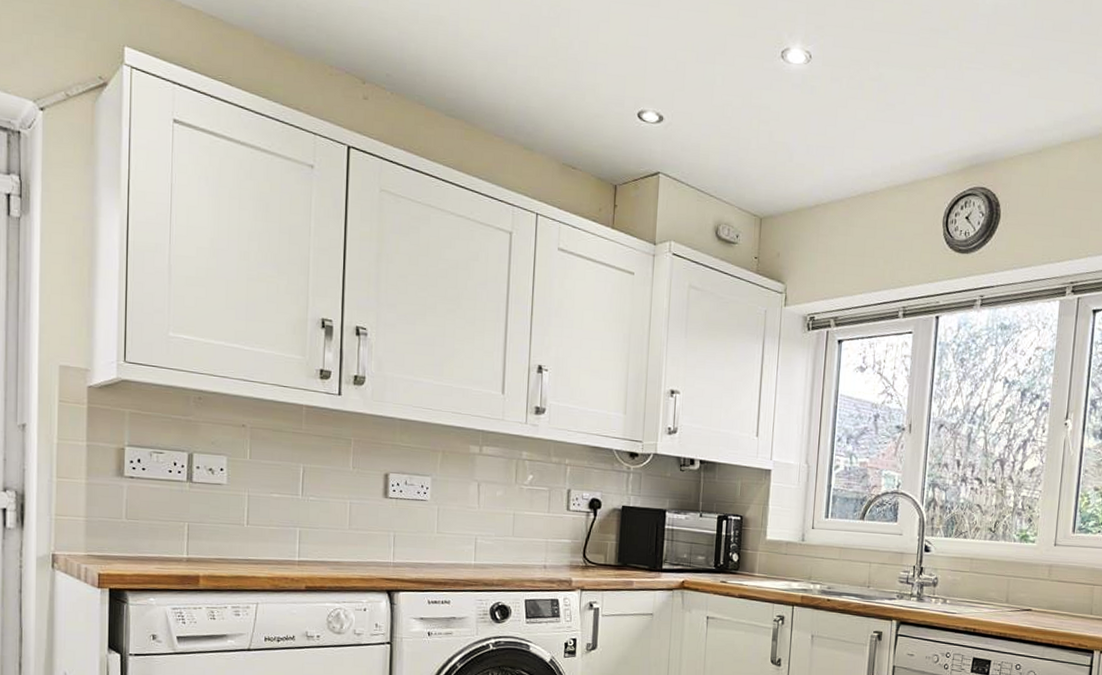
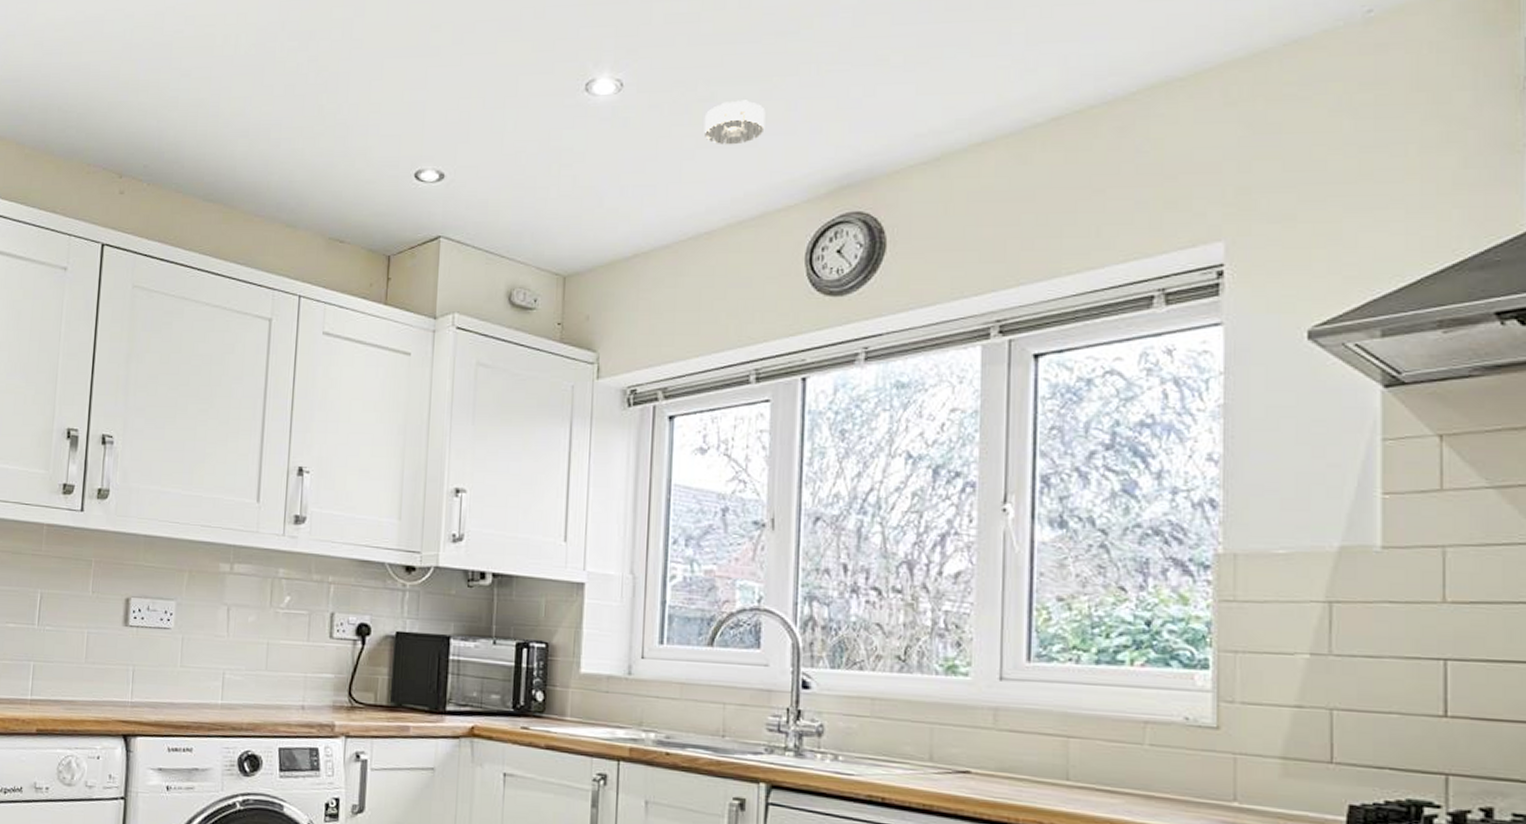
smoke detector: none [872,83,920,121] -> present [703,100,766,145]

